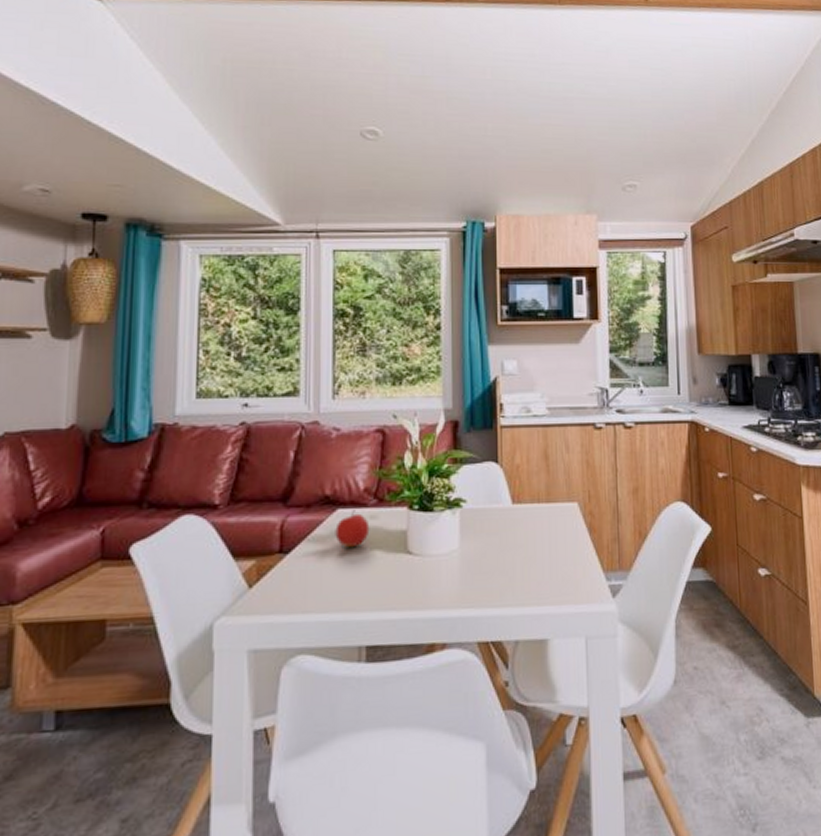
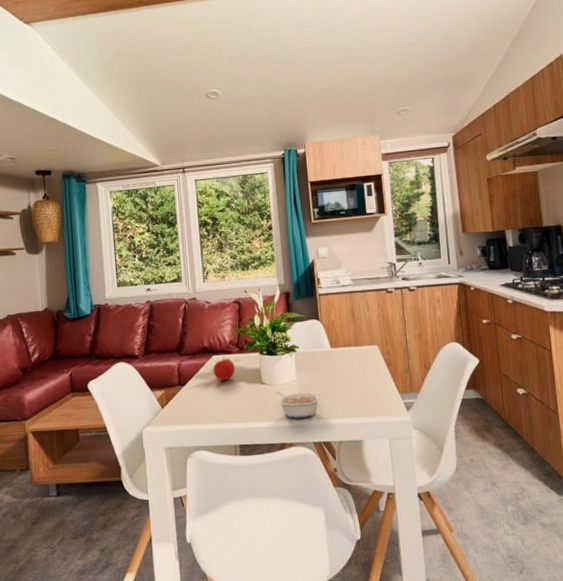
legume: none [427,565,495,607] -> present [276,391,322,419]

